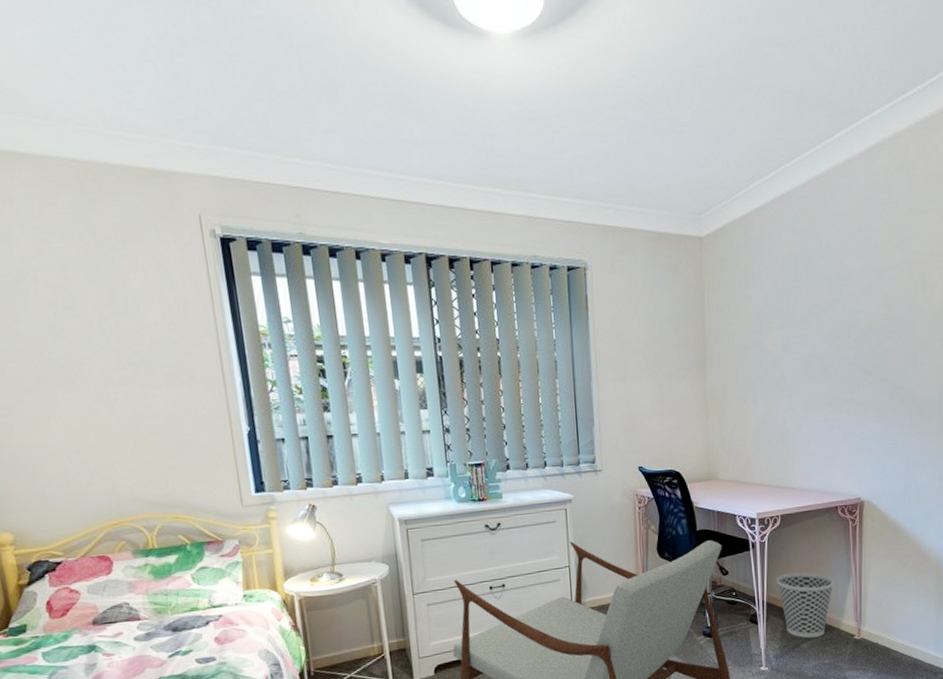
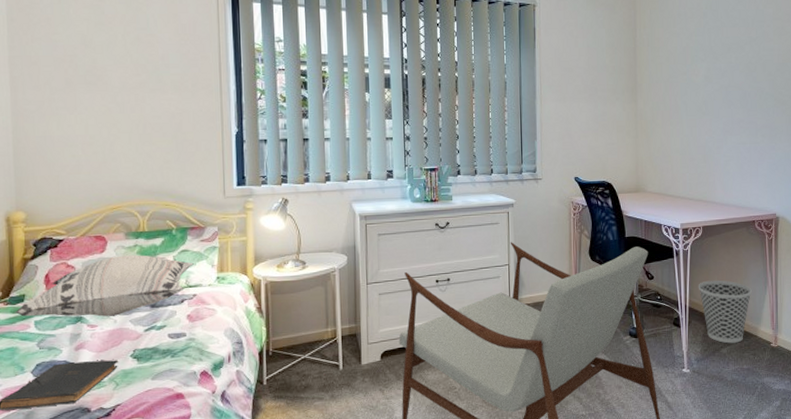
decorative pillow: none [17,574,216,649] -> present [15,255,194,317]

